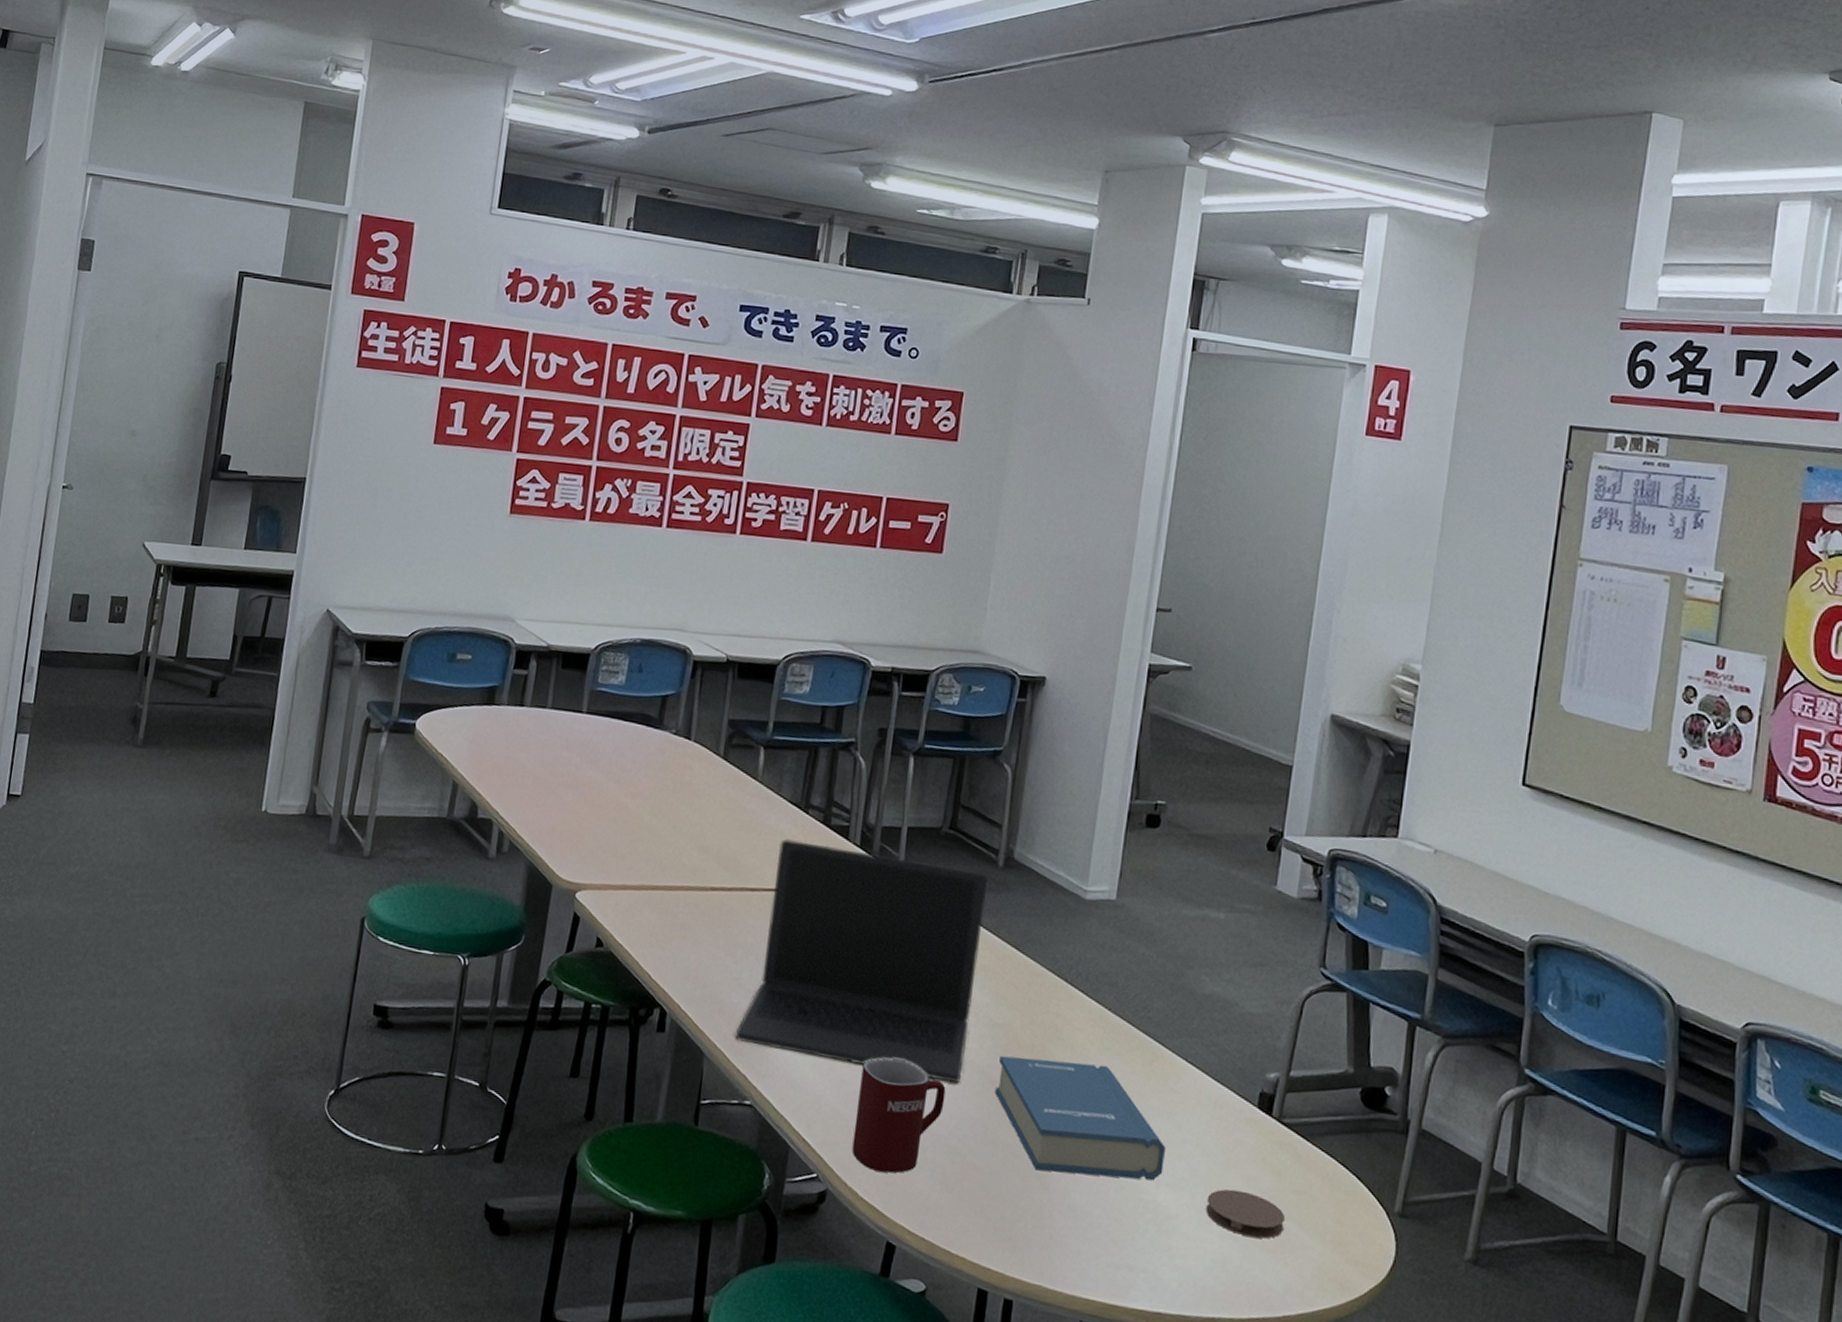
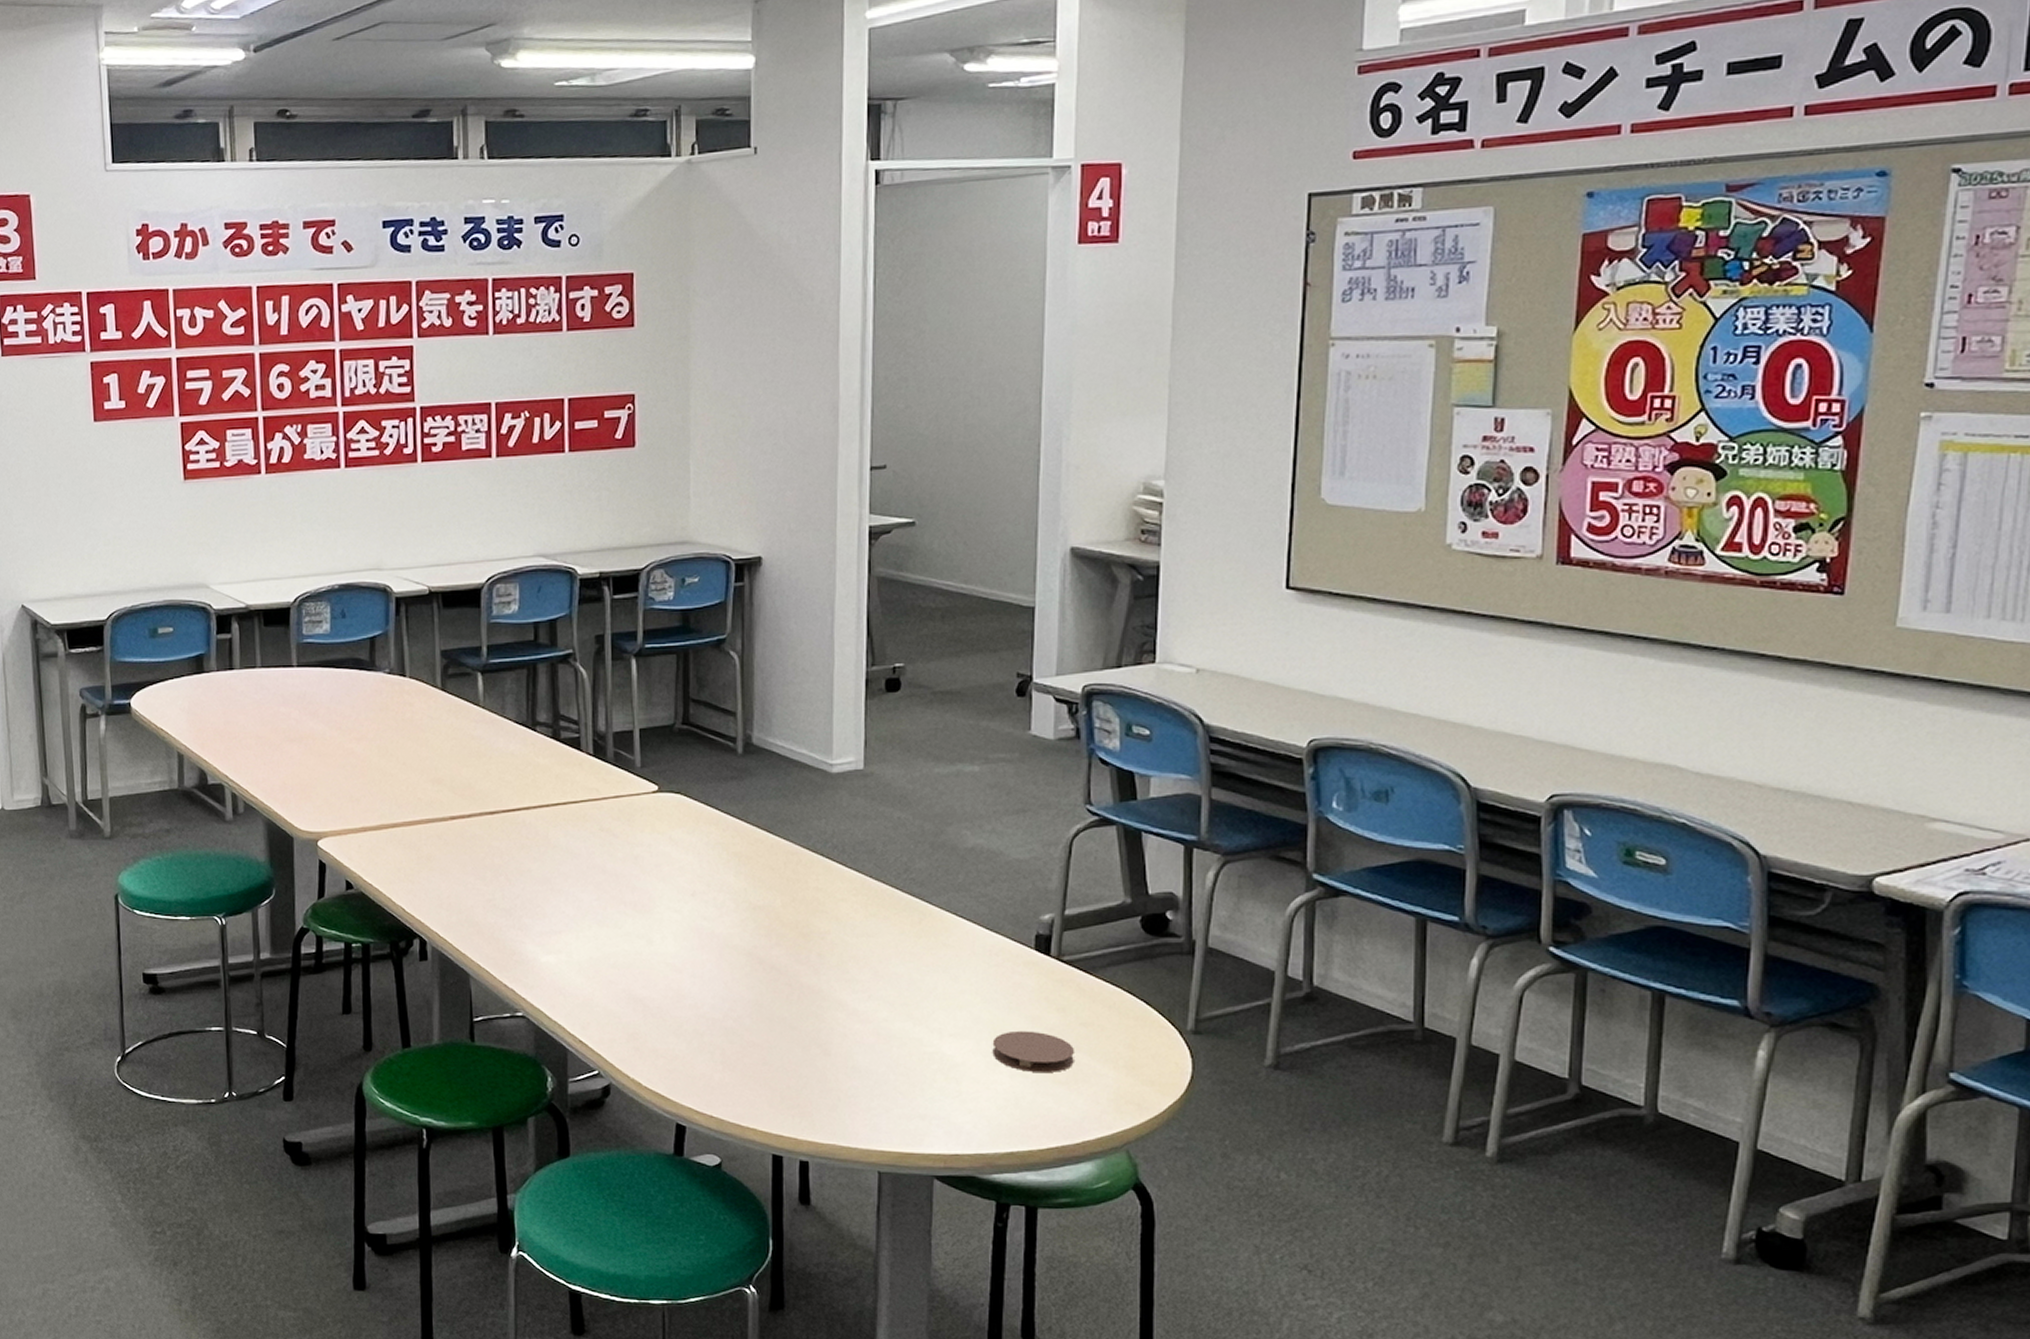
laptop: present [735,838,987,1083] -> none [497,758,730,967]
mug: present [852,1058,946,1174] -> none [628,954,715,1060]
hardback book: present [995,1055,1165,1181] -> none [764,930,944,1039]

